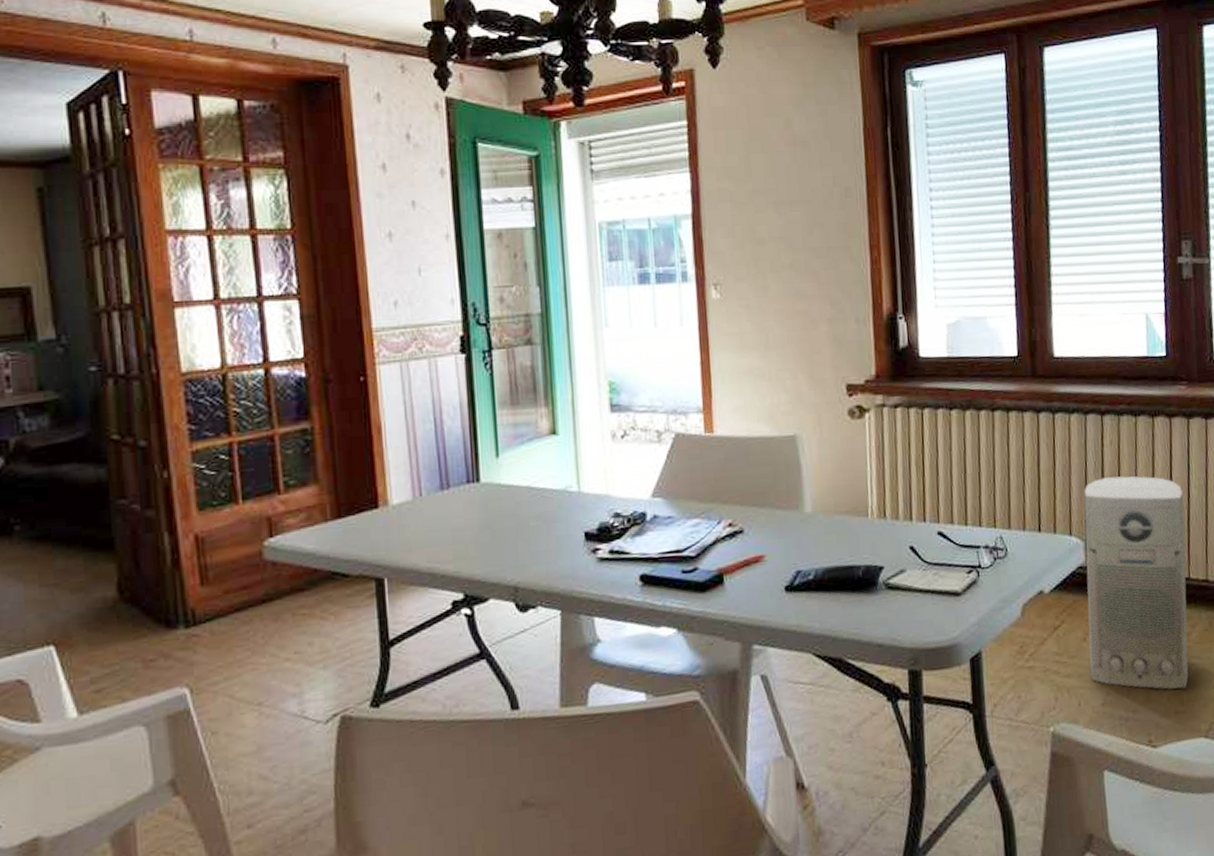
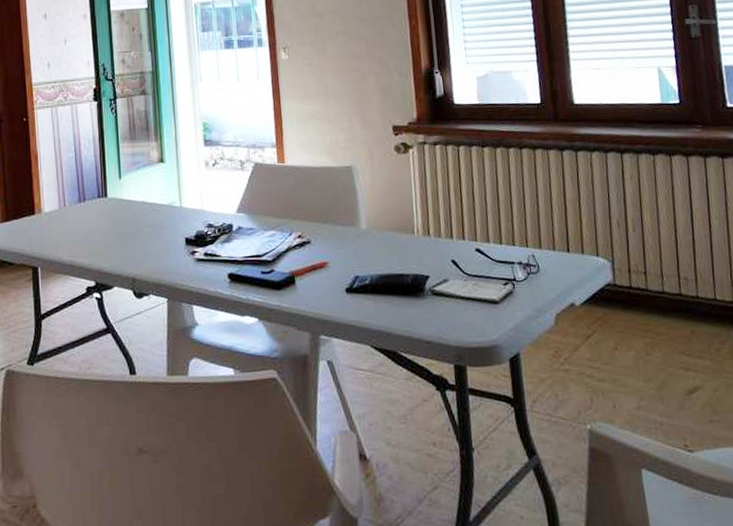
air purifier: present [1084,476,1189,690] -> none [608,206,721,400]

